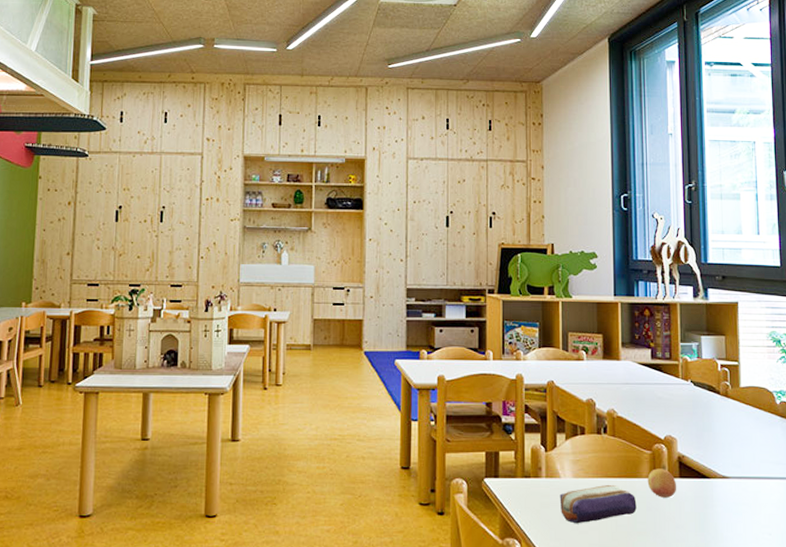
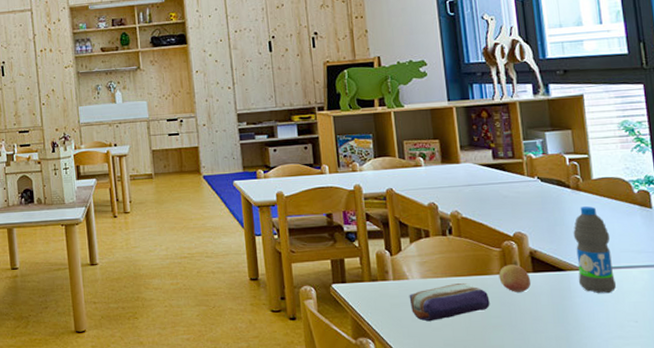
water bottle: none [719,414,755,503] -> present [573,206,617,293]

